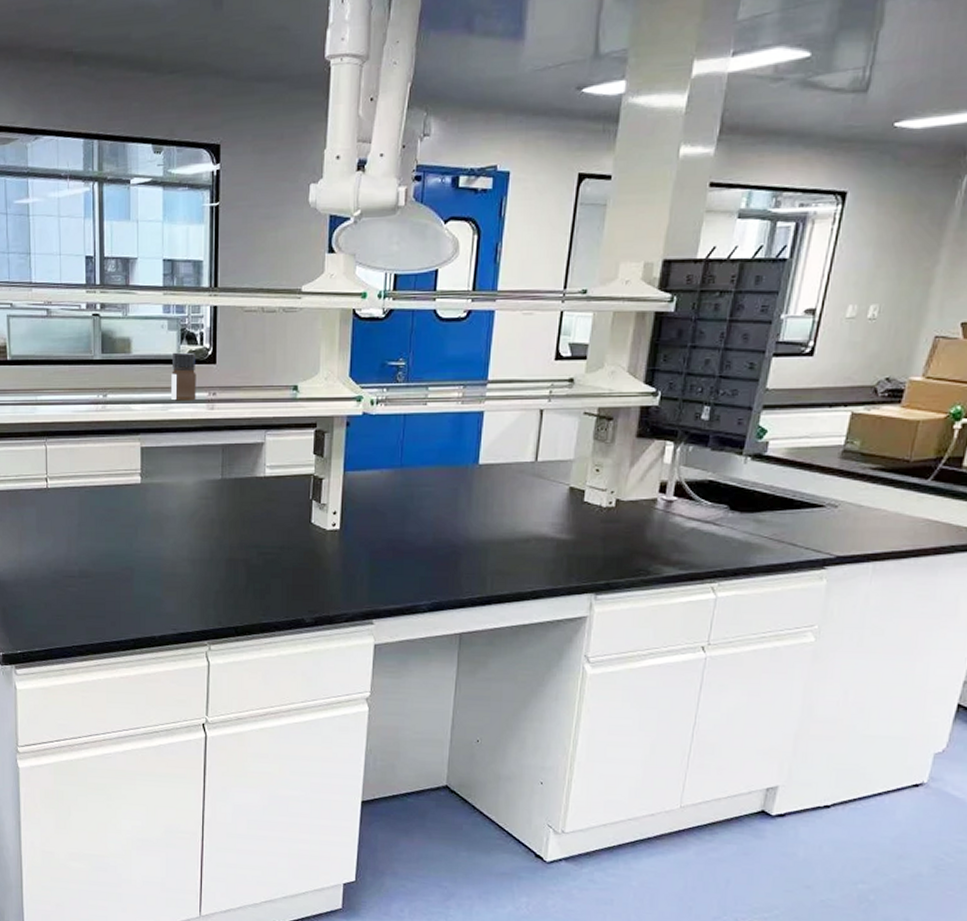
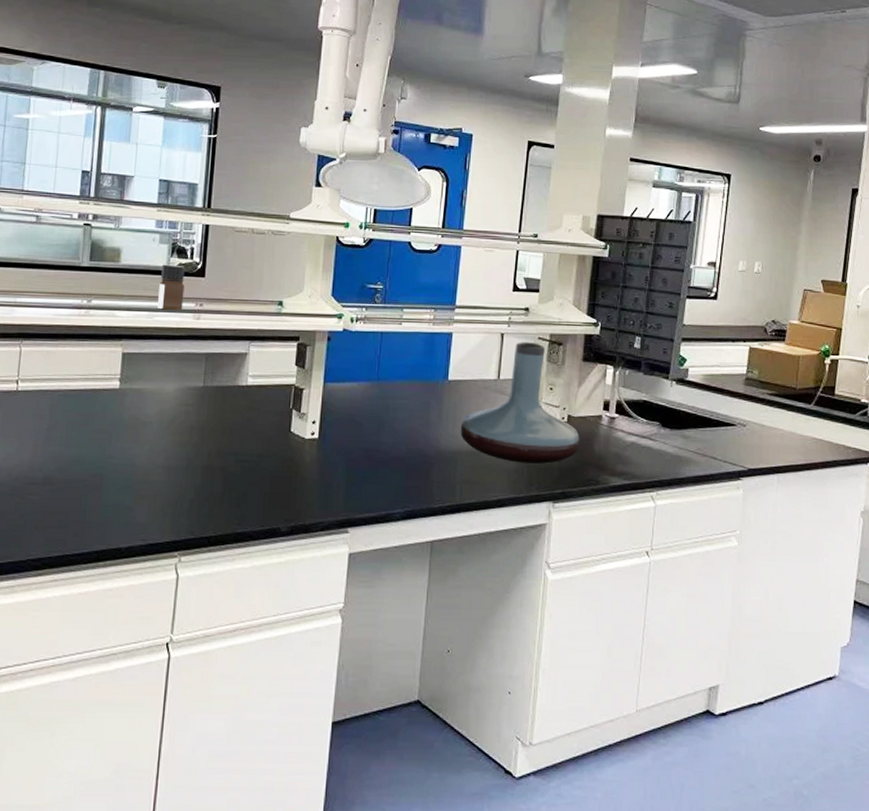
flask: none [492,417,630,553] -> present [460,341,580,464]

